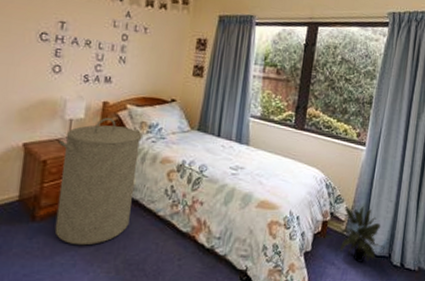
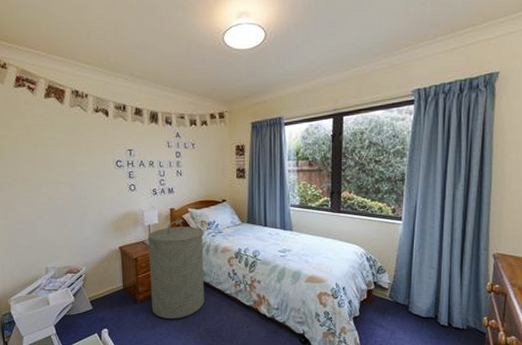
potted plant: present [340,206,385,262] -> none [385,275,430,324]

